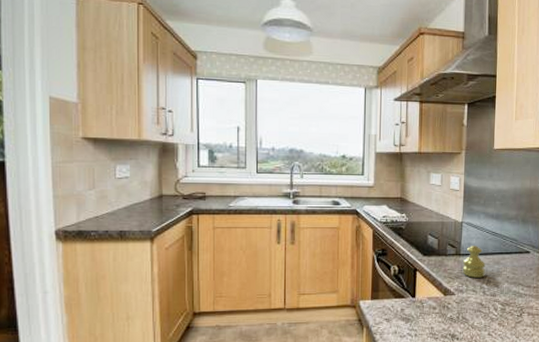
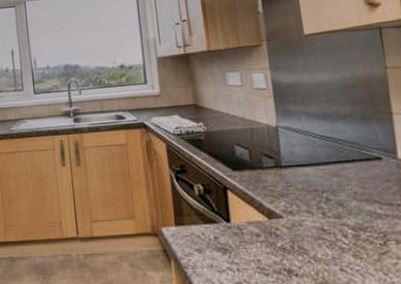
salt shaker: present [462,245,485,278] -> none [286,153,321,195]

